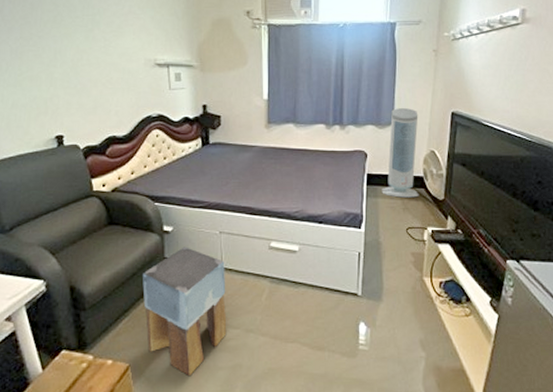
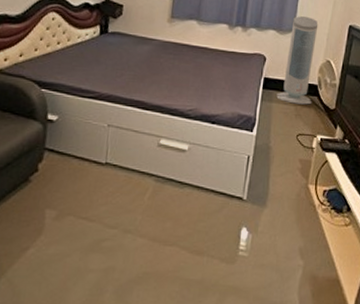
stool: present [142,247,227,377] -> none [13,138,110,279]

